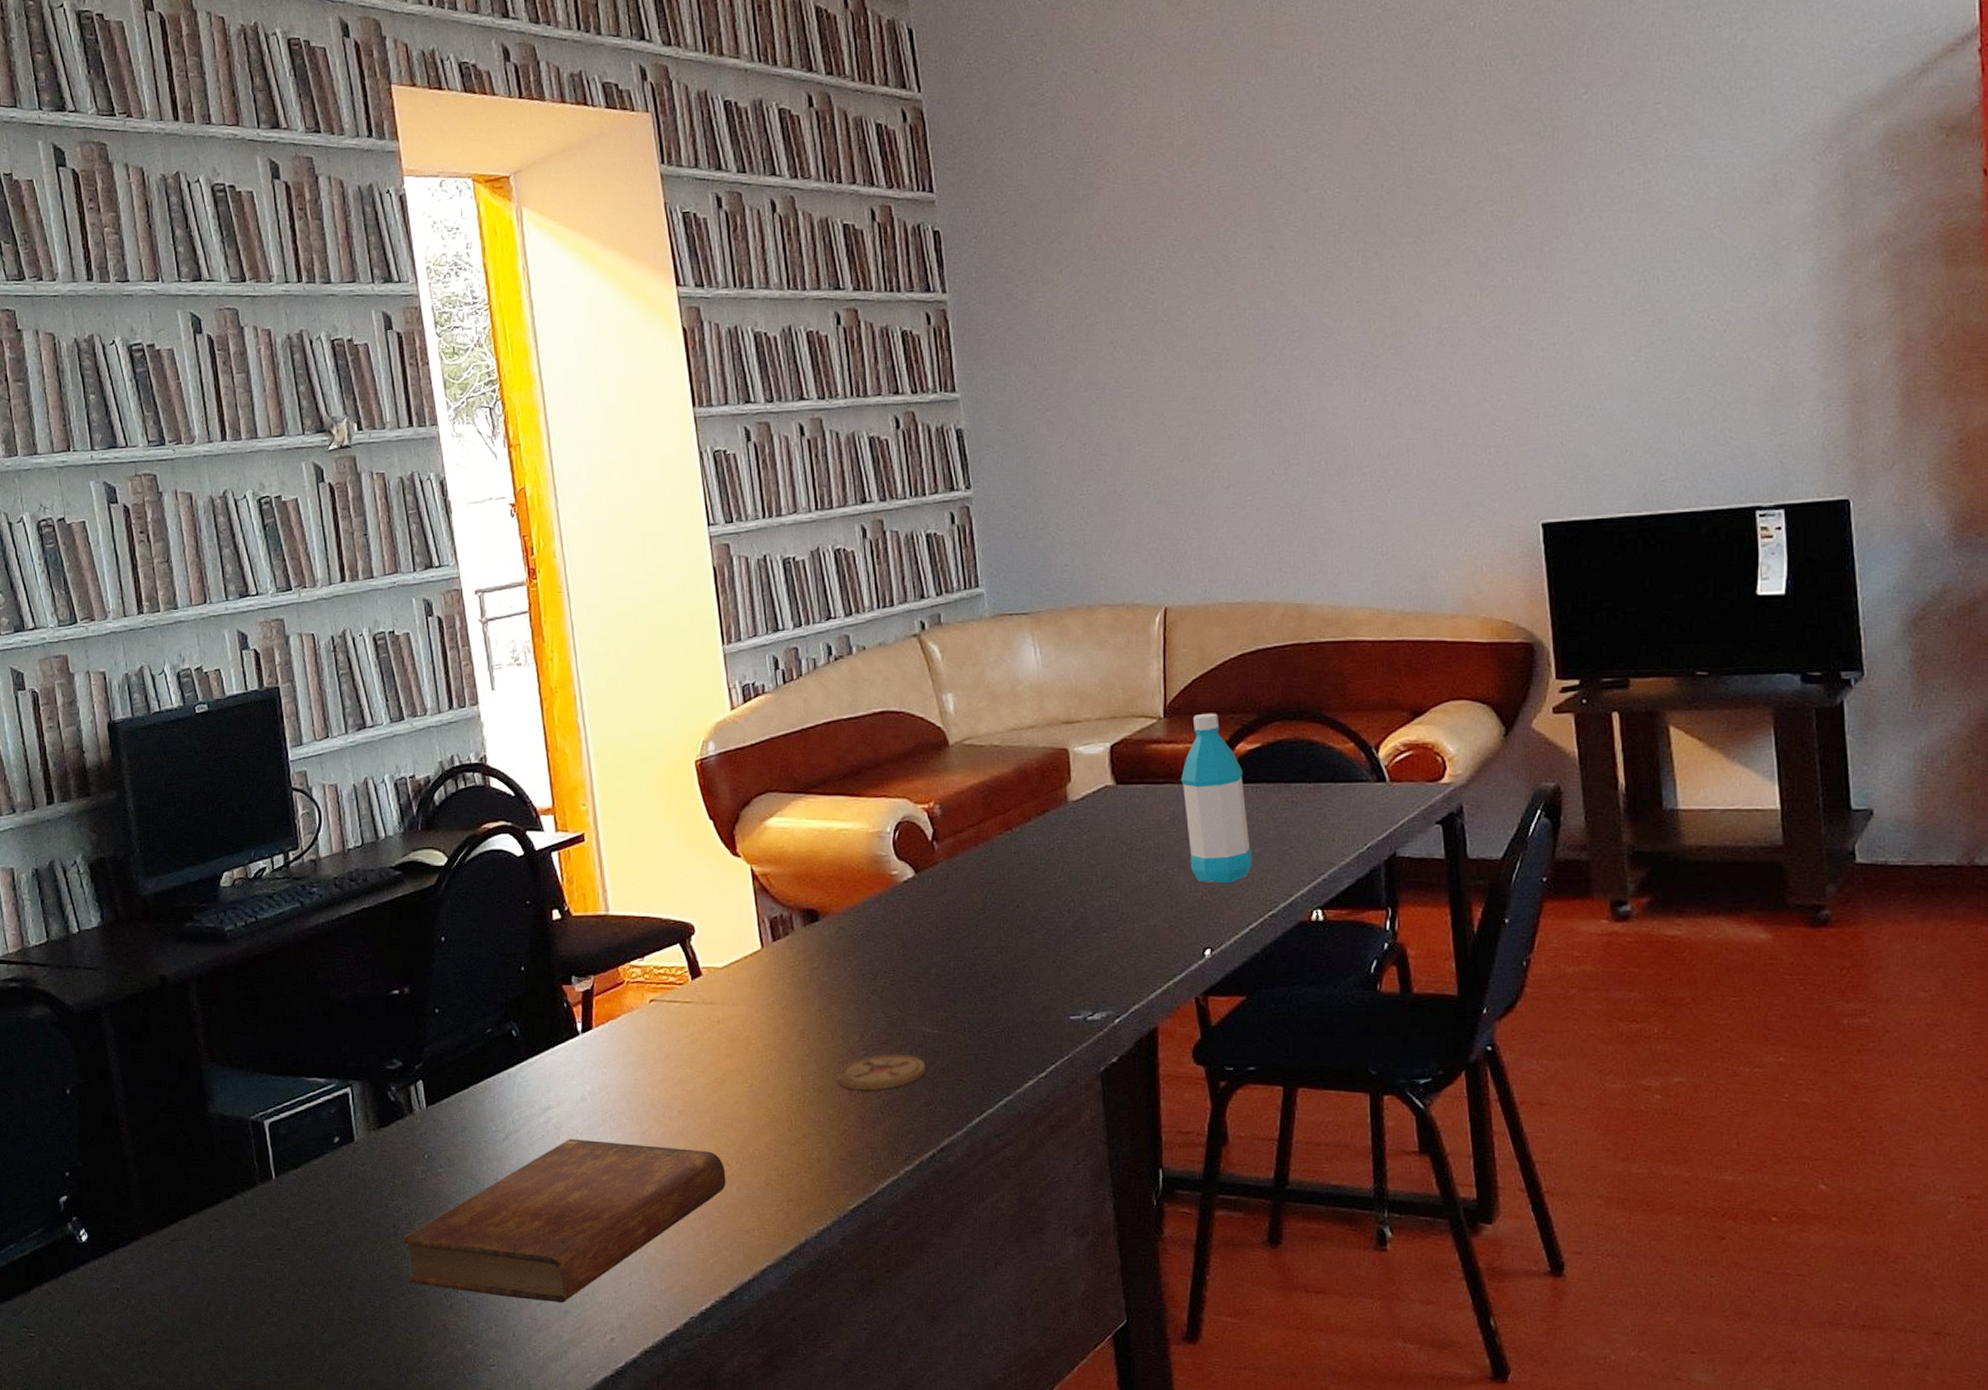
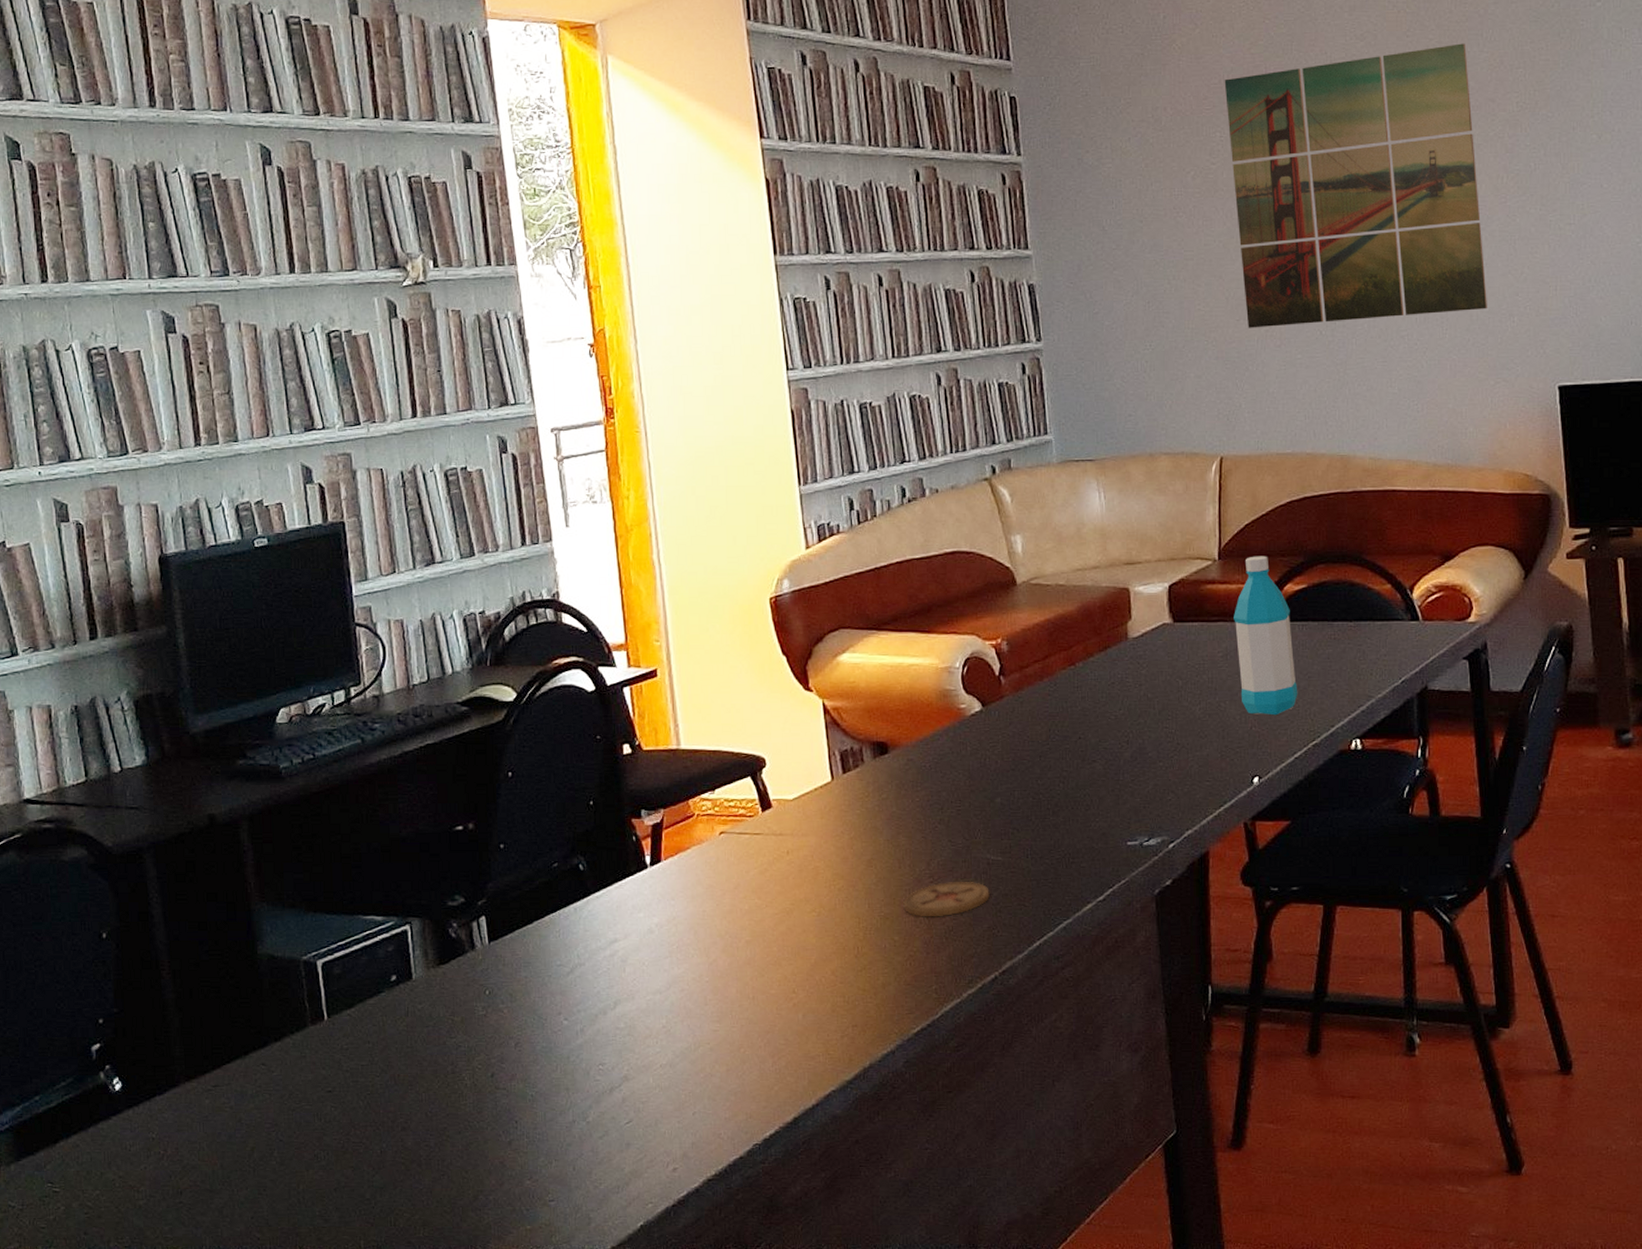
bible: present [404,1139,726,1303] -> none [462,971,792,1135]
wall art: none [1163,149,1460,469] -> present [1224,43,1487,328]

